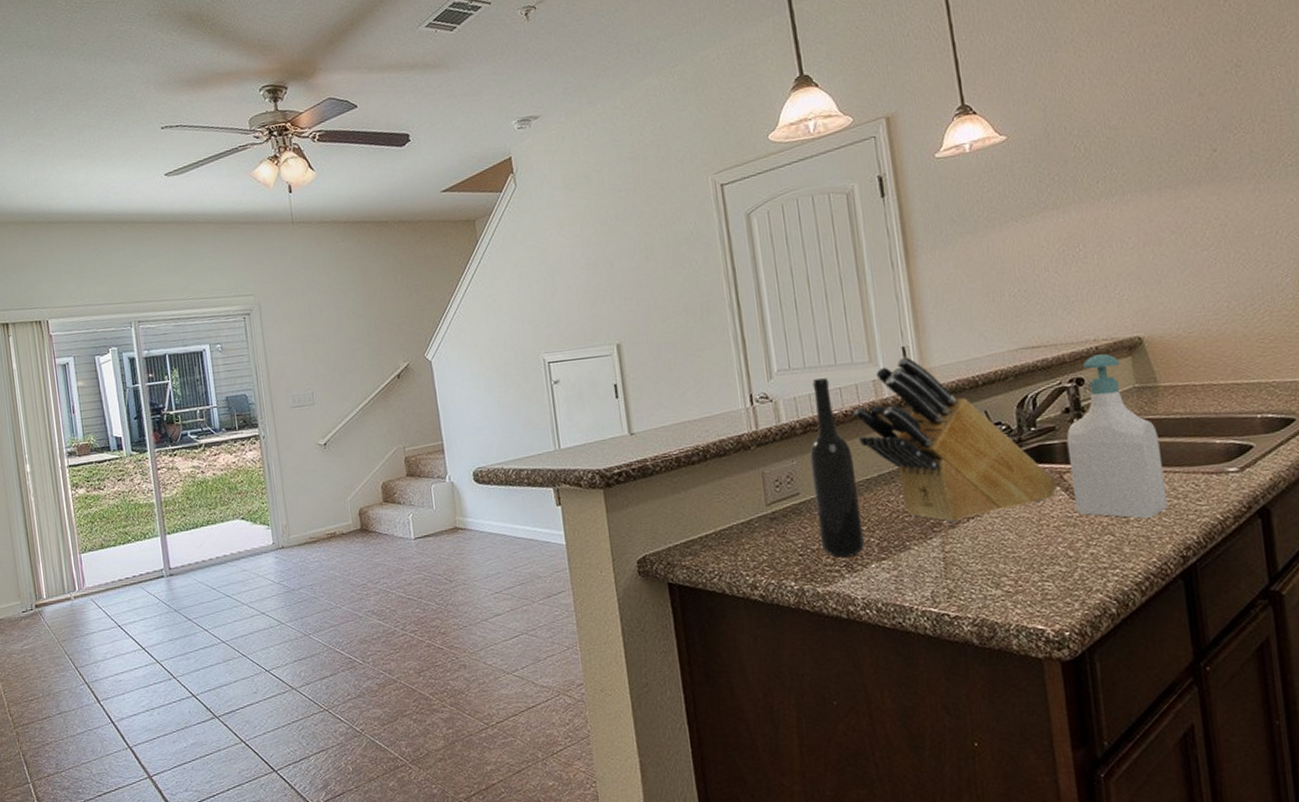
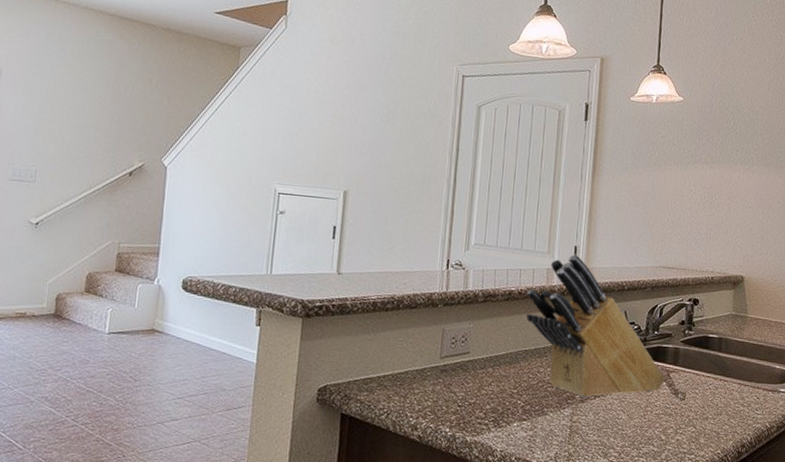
bottle: present [810,378,865,558] -> none [478,258,519,414]
soap bottle: present [1066,354,1168,519] -> none [673,283,740,418]

